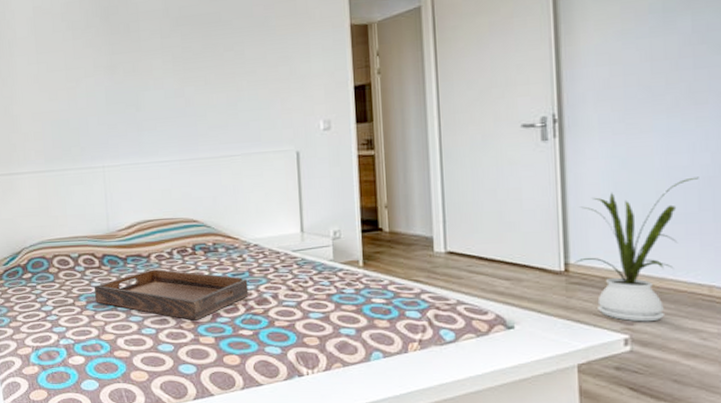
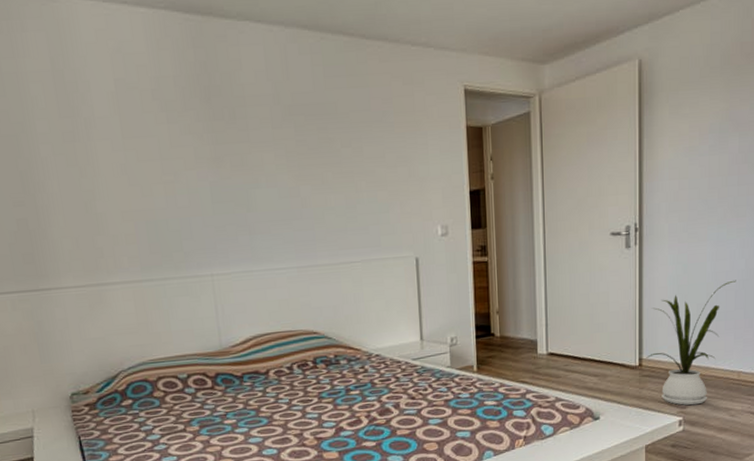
serving tray: present [95,269,249,321] -> none [208,385,371,437]

